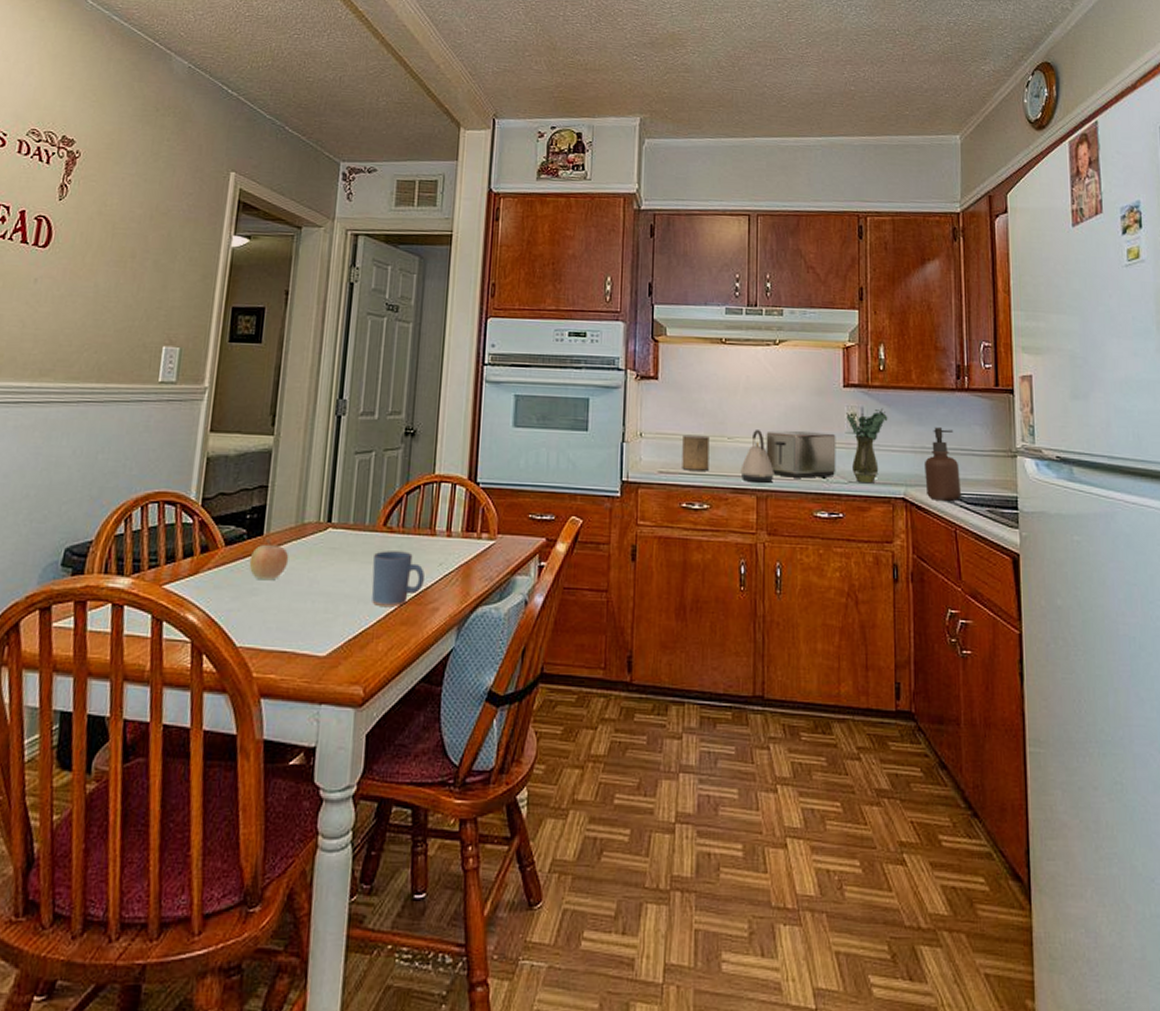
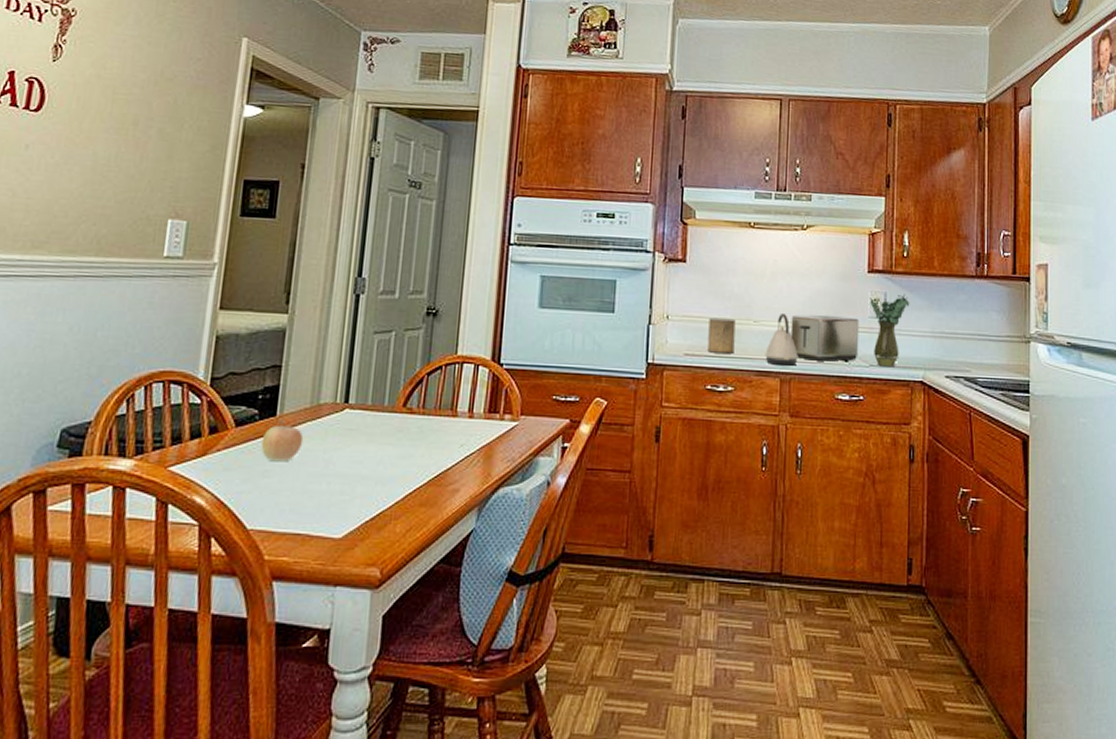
mug: present [371,551,425,606] -> none [390,432,445,488]
soap dispenser: present [924,427,962,501] -> none [942,313,977,384]

